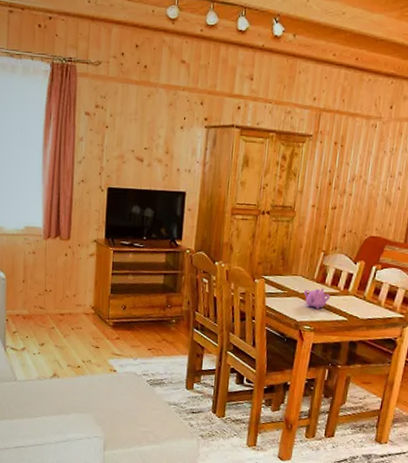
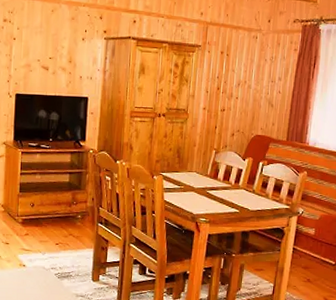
teapot: present [303,288,330,310] -> none [198,183,223,203]

